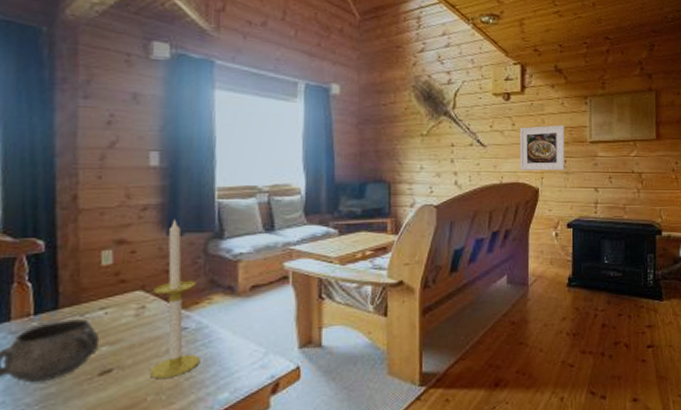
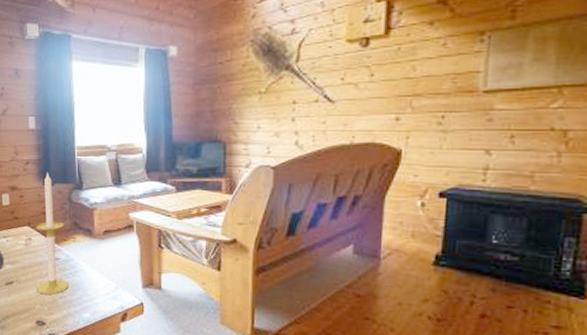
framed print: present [519,125,565,171] -> none [377,72,445,129]

